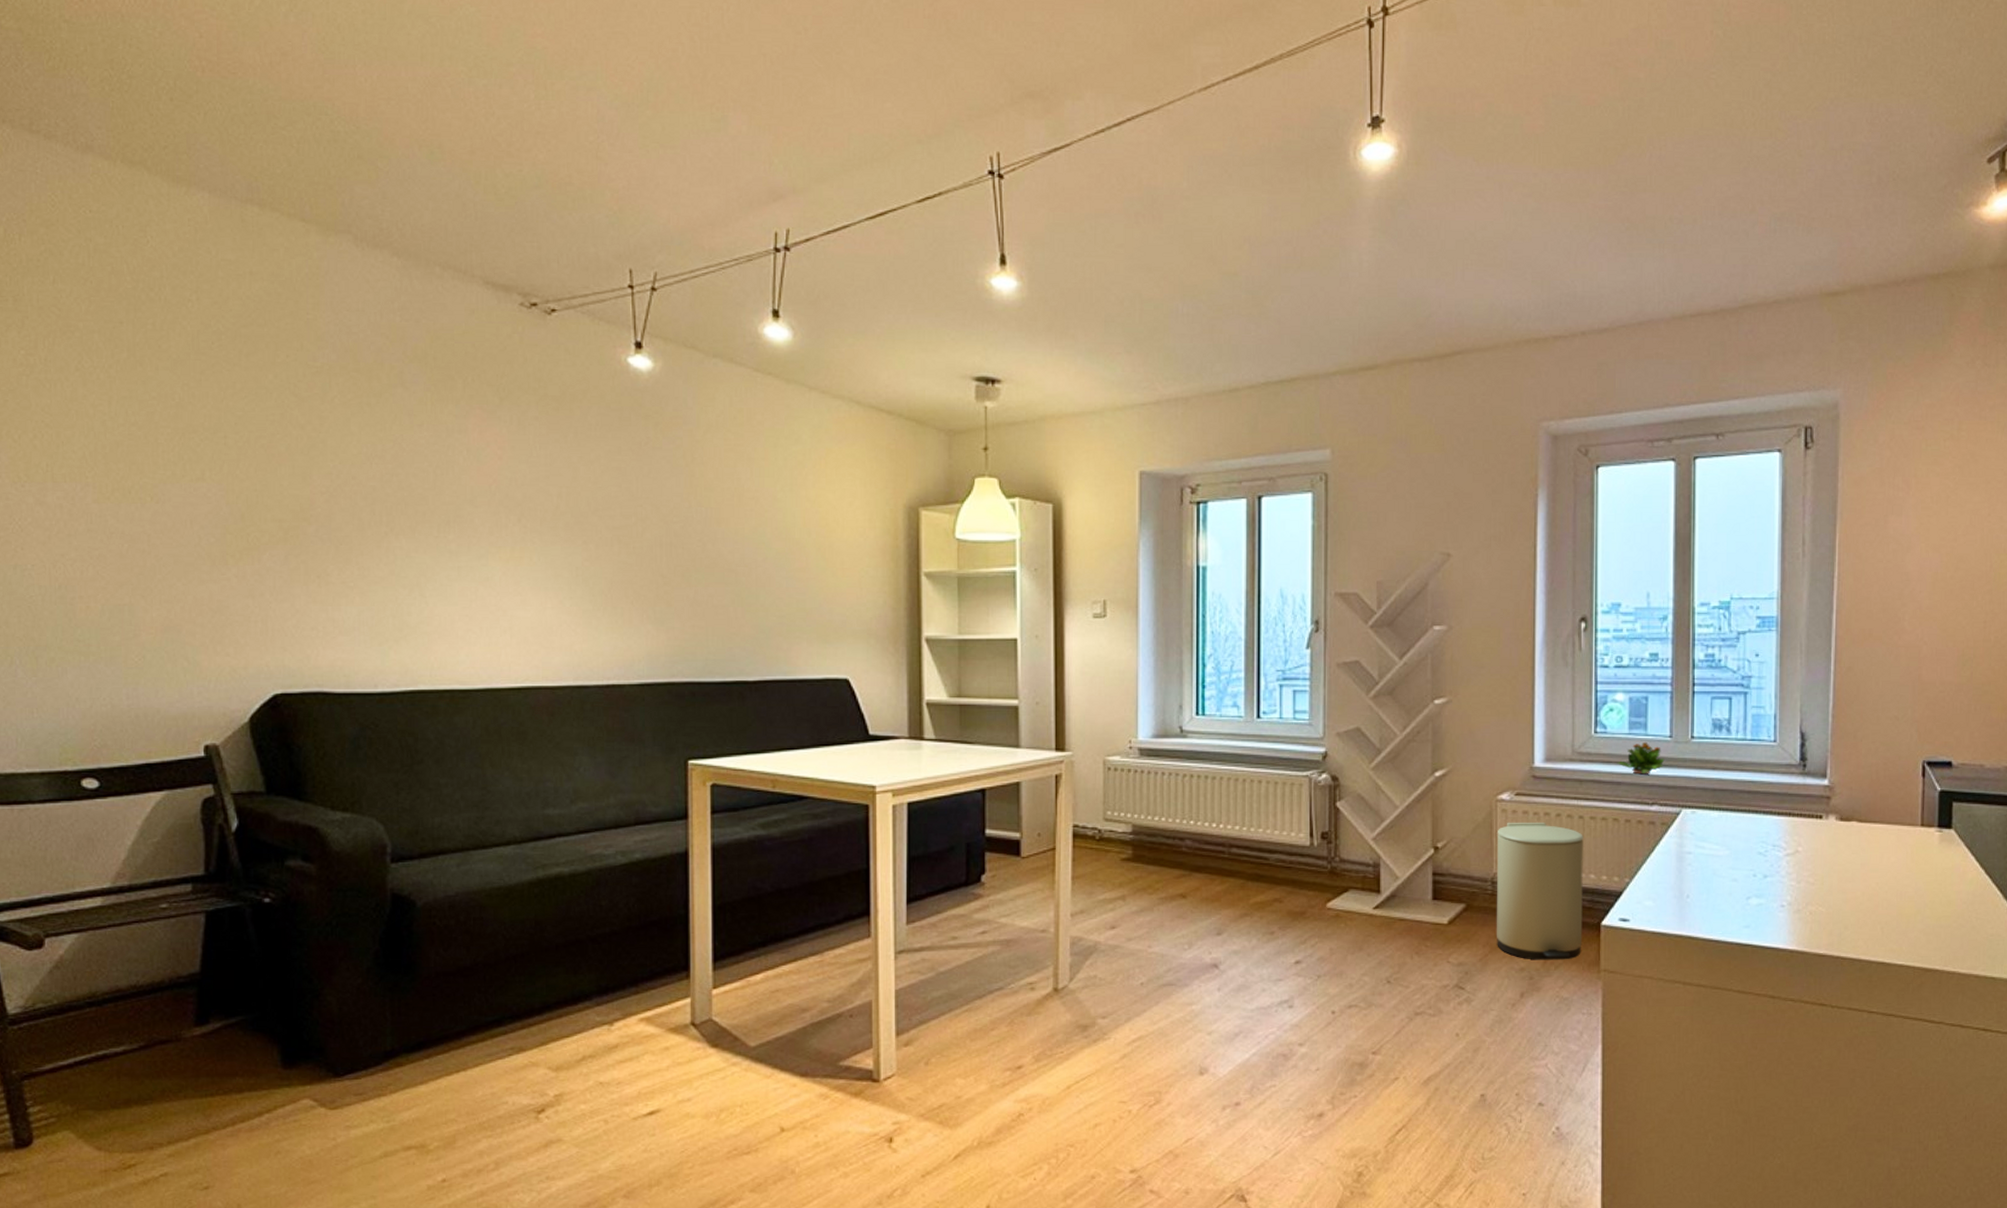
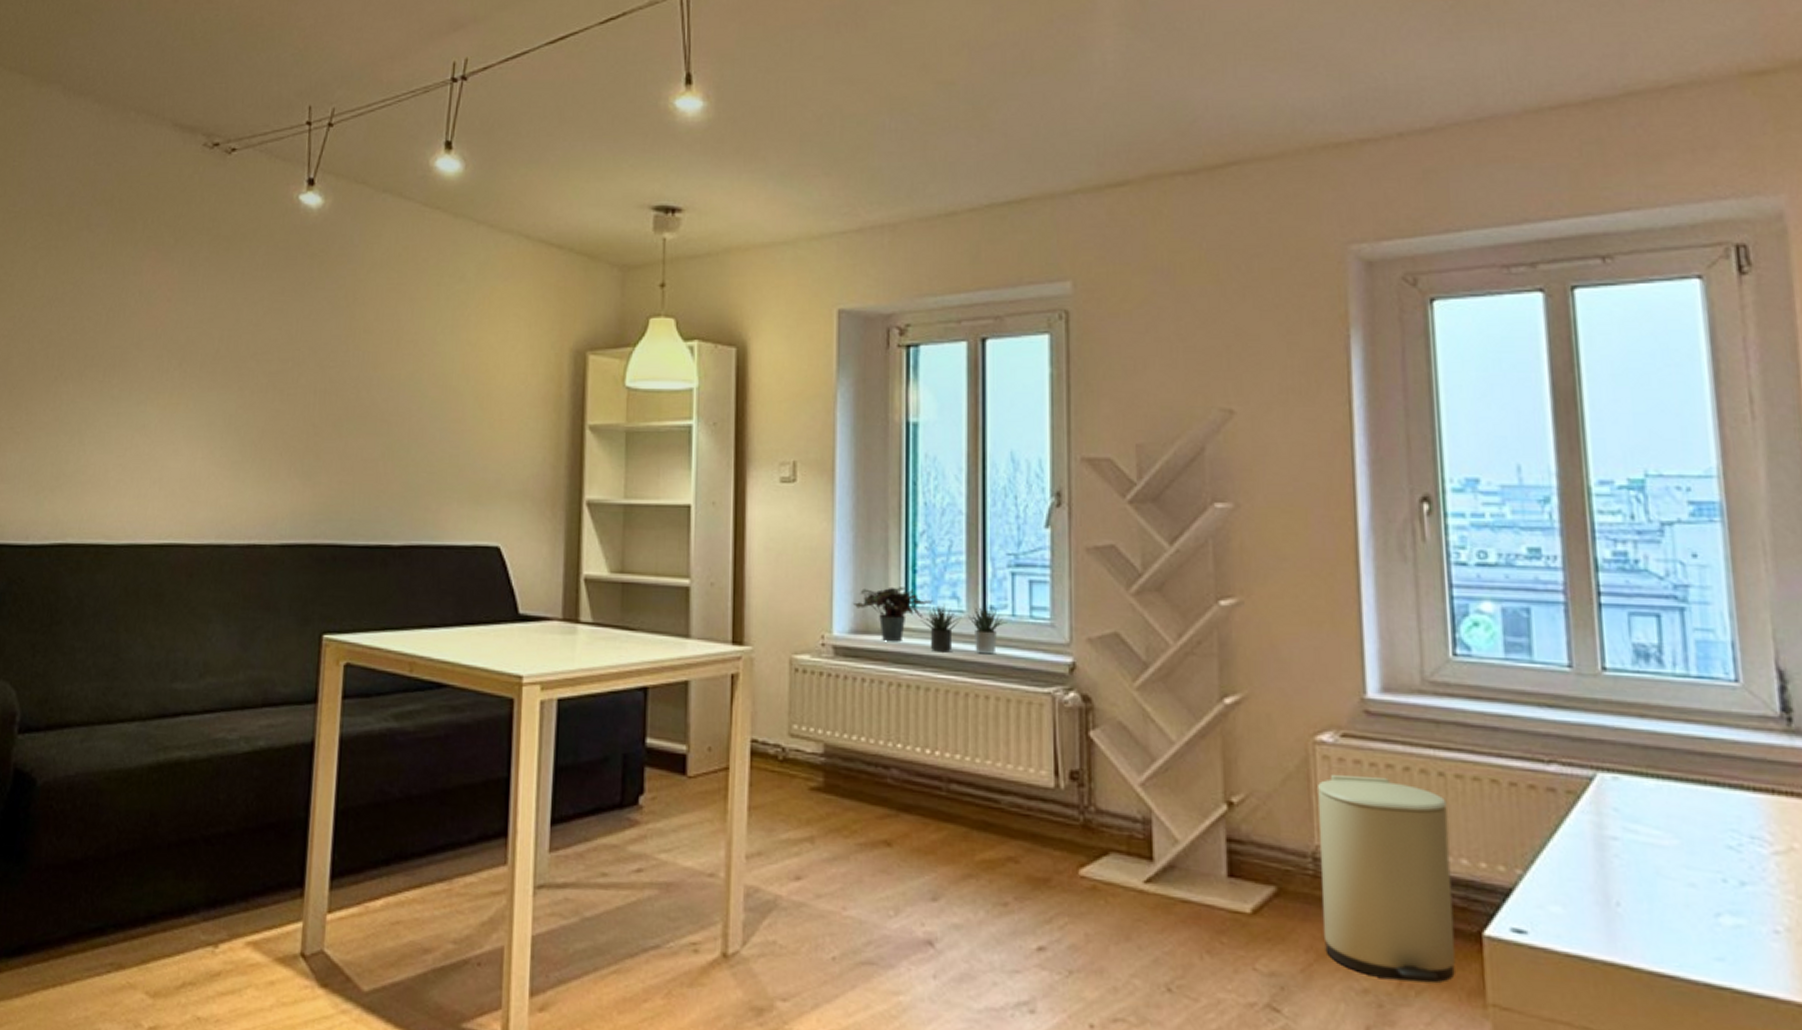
potted plant: none [1154,699,1218,743] -> present [852,587,933,642]
succulent plant: none [1208,710,1276,749] -> present [920,604,1008,655]
potted flower: present [1617,741,1665,775] -> none [1490,671,1564,719]

